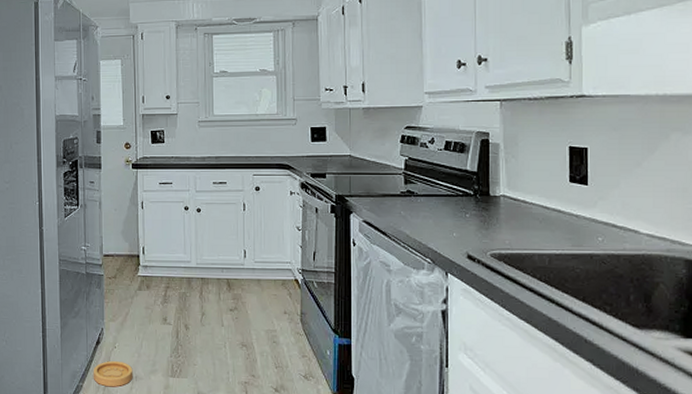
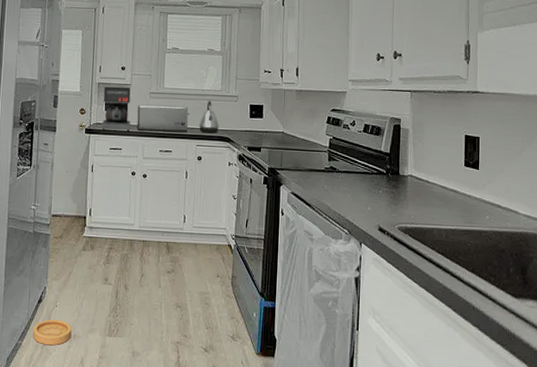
coffee maker: none [148,116,181,165] -> present [101,86,131,132]
toaster: none [185,133,244,164] -> present [137,104,190,133]
kettle: none [254,125,278,161] -> present [198,100,220,134]

